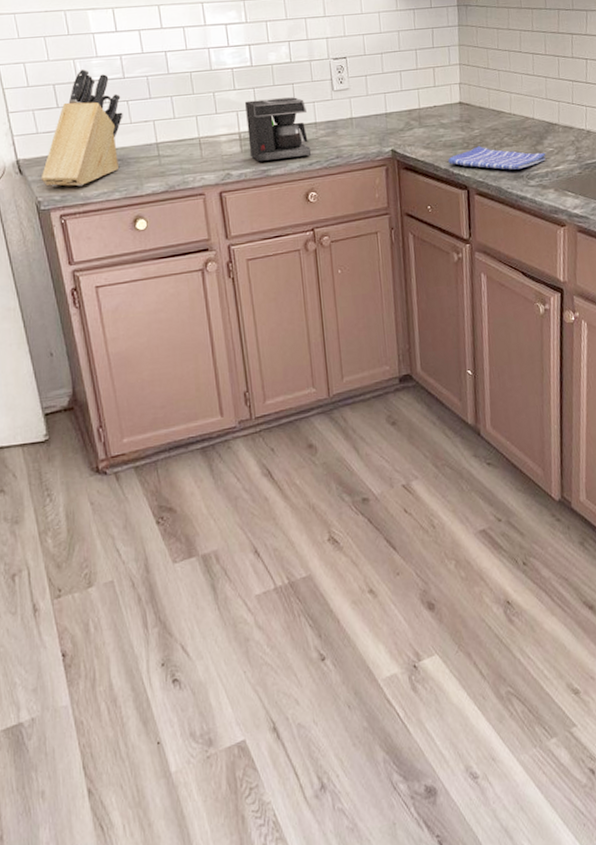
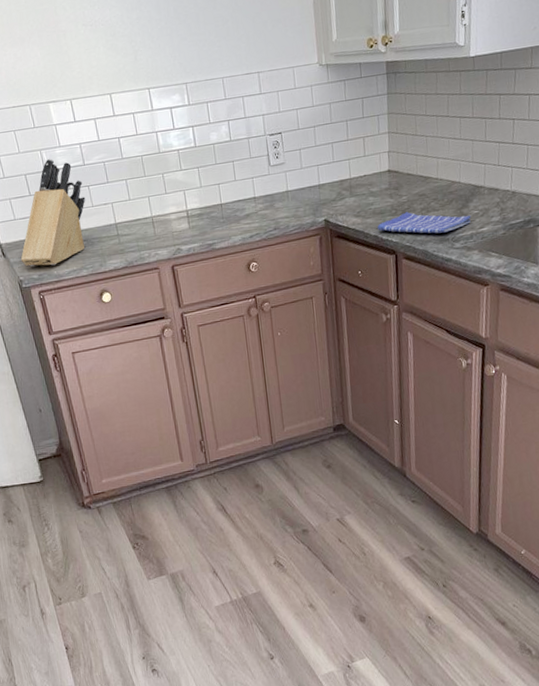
coffee maker: present [245,97,311,162] -> none [191,174,251,237]

